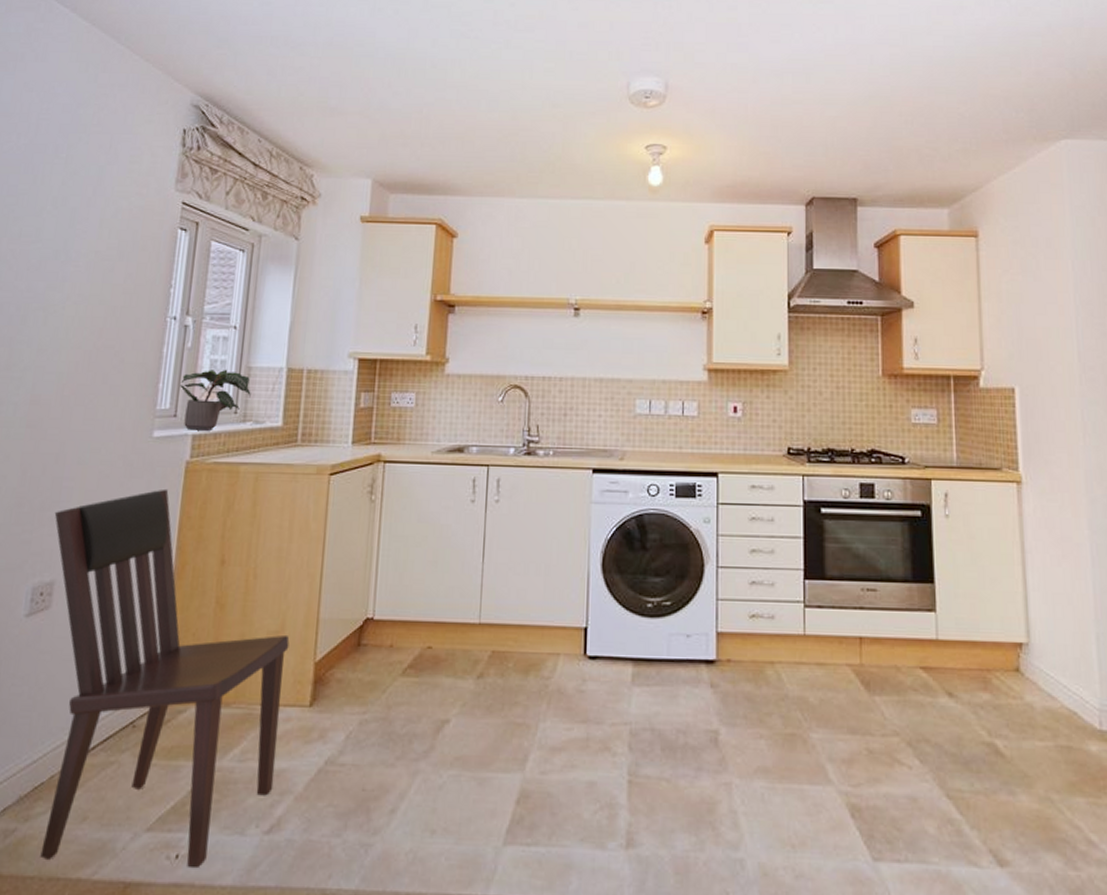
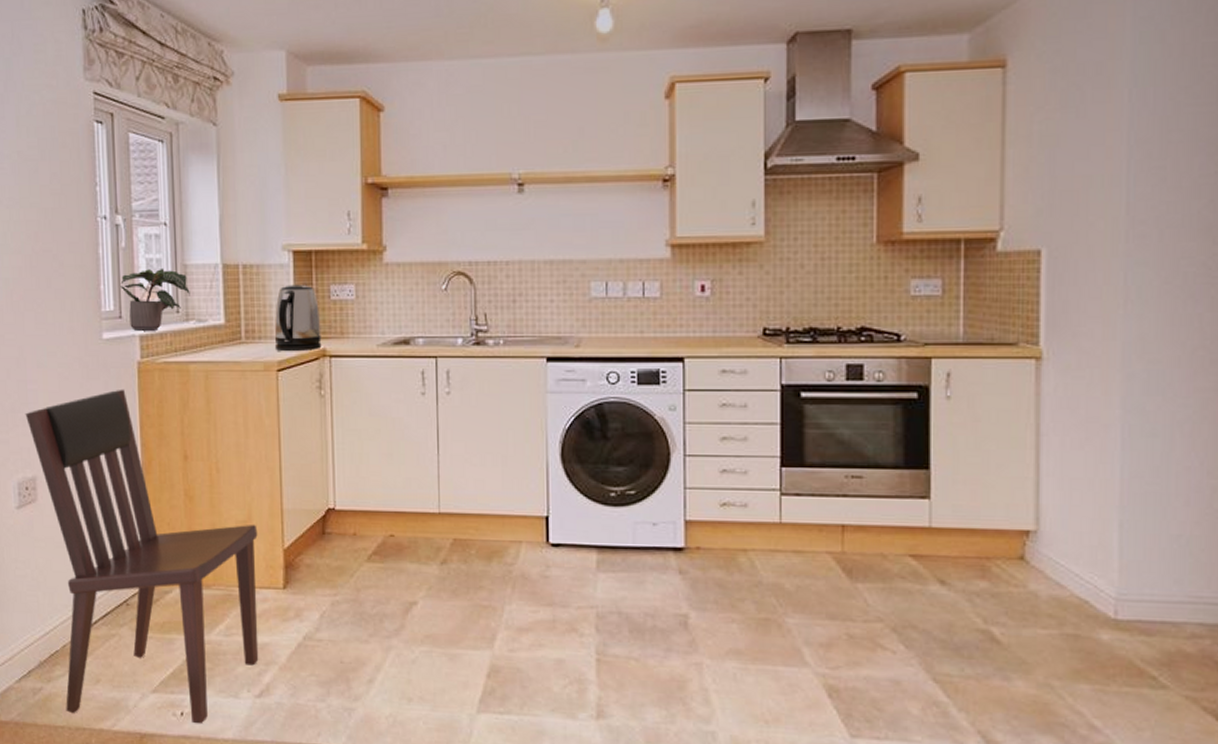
kettle: none [330,391,379,457] -> present [274,284,322,352]

